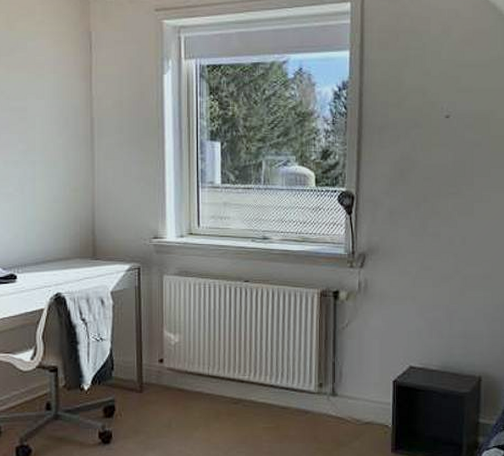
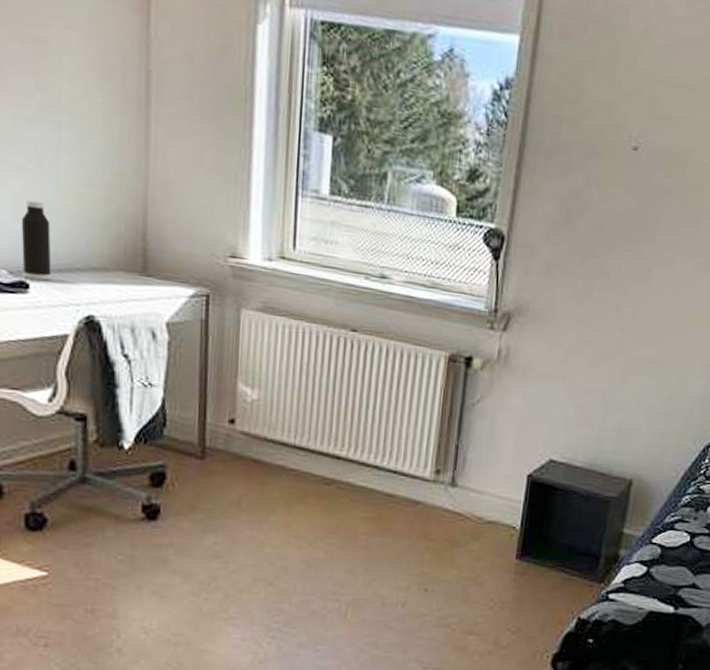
water bottle: none [10,217,31,272] -> present [21,200,52,281]

